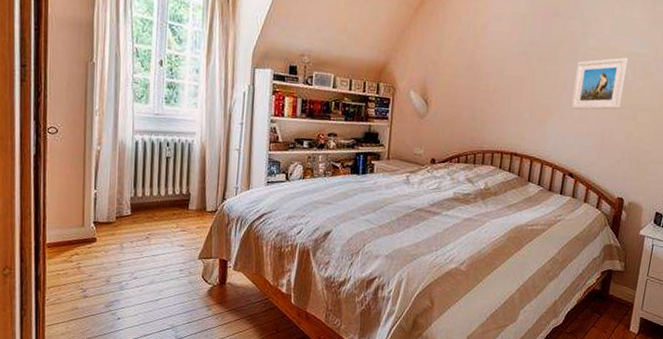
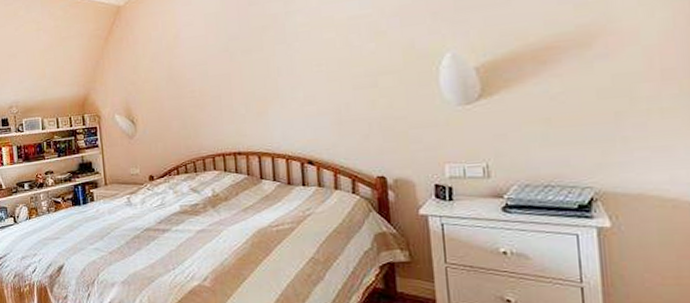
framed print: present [571,57,629,110] -> none [287,23,353,93]

